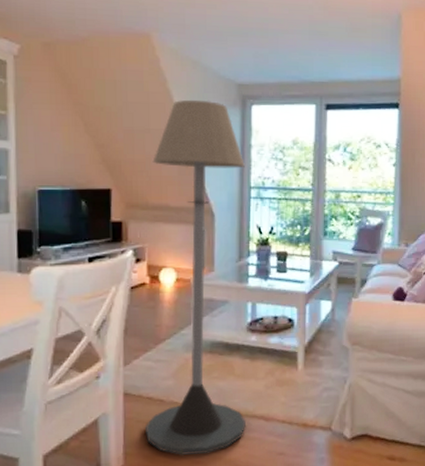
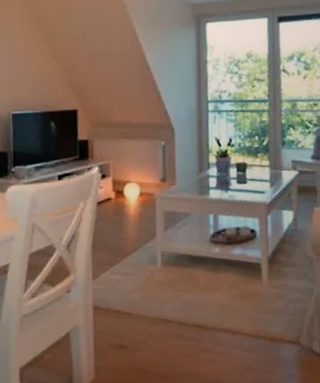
floor lamp: present [144,99,246,456] -> none [114,21,213,370]

